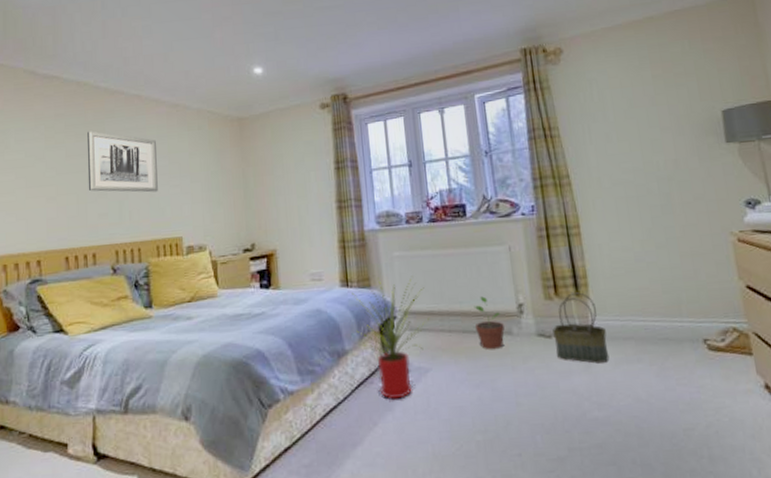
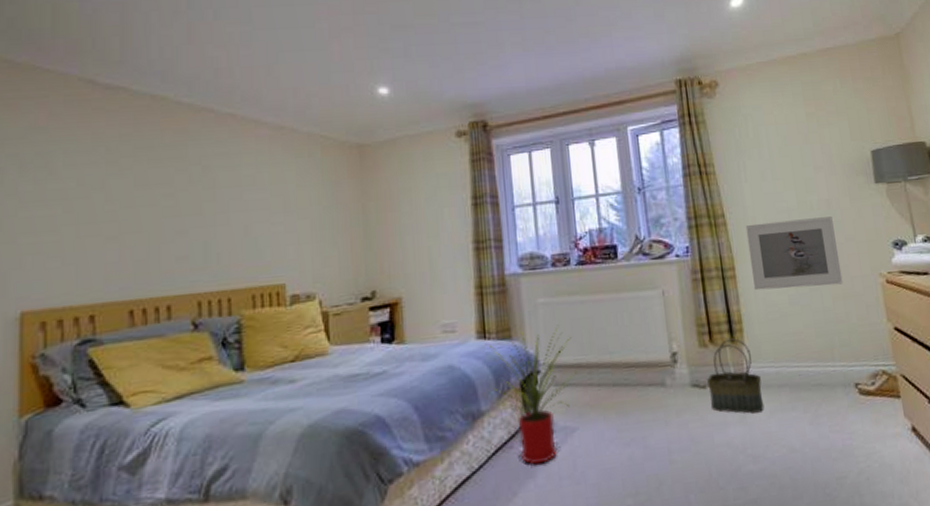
wall art: present [87,131,158,193] -> none [162,155,255,231]
potted plant: present [474,296,505,350] -> none [625,345,657,405]
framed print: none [590,176,692,248] -> present [745,216,843,291]

